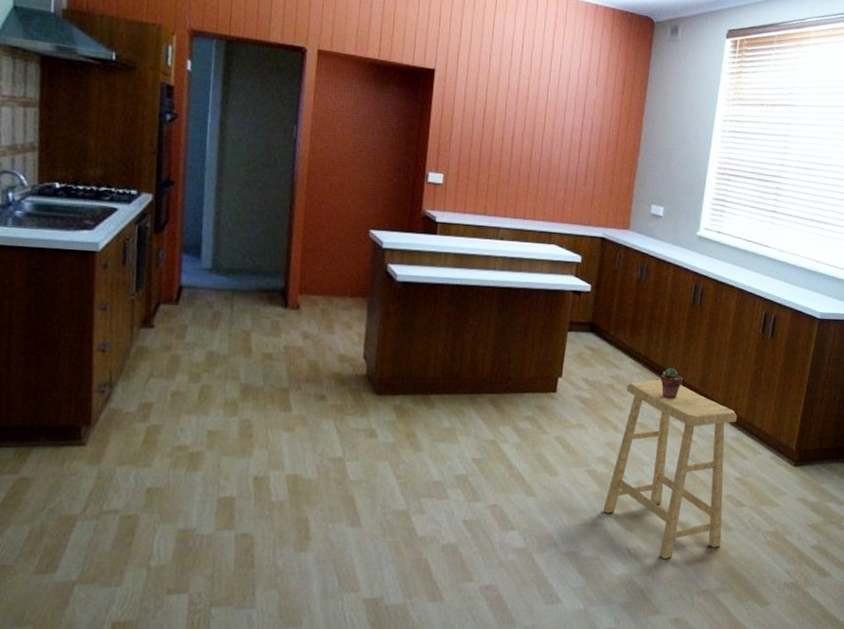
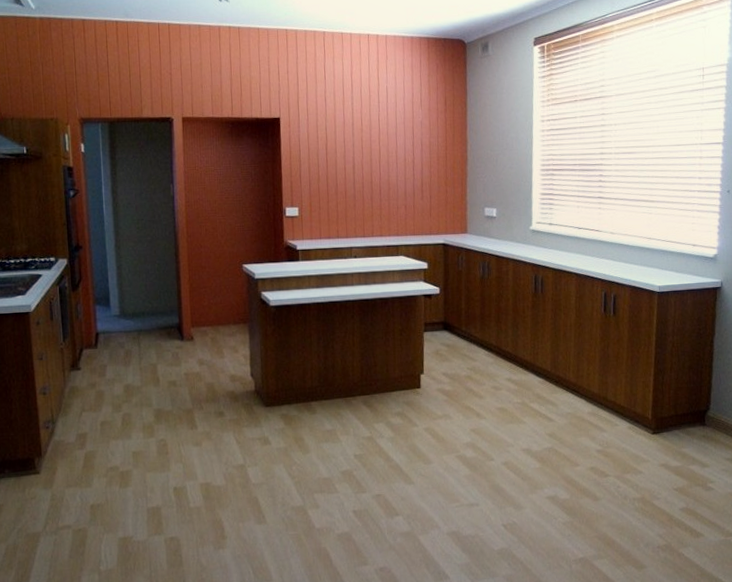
stool: present [603,379,738,560] -> none [476,366,591,533]
potted succulent: present [660,367,683,399] -> none [513,354,535,383]

